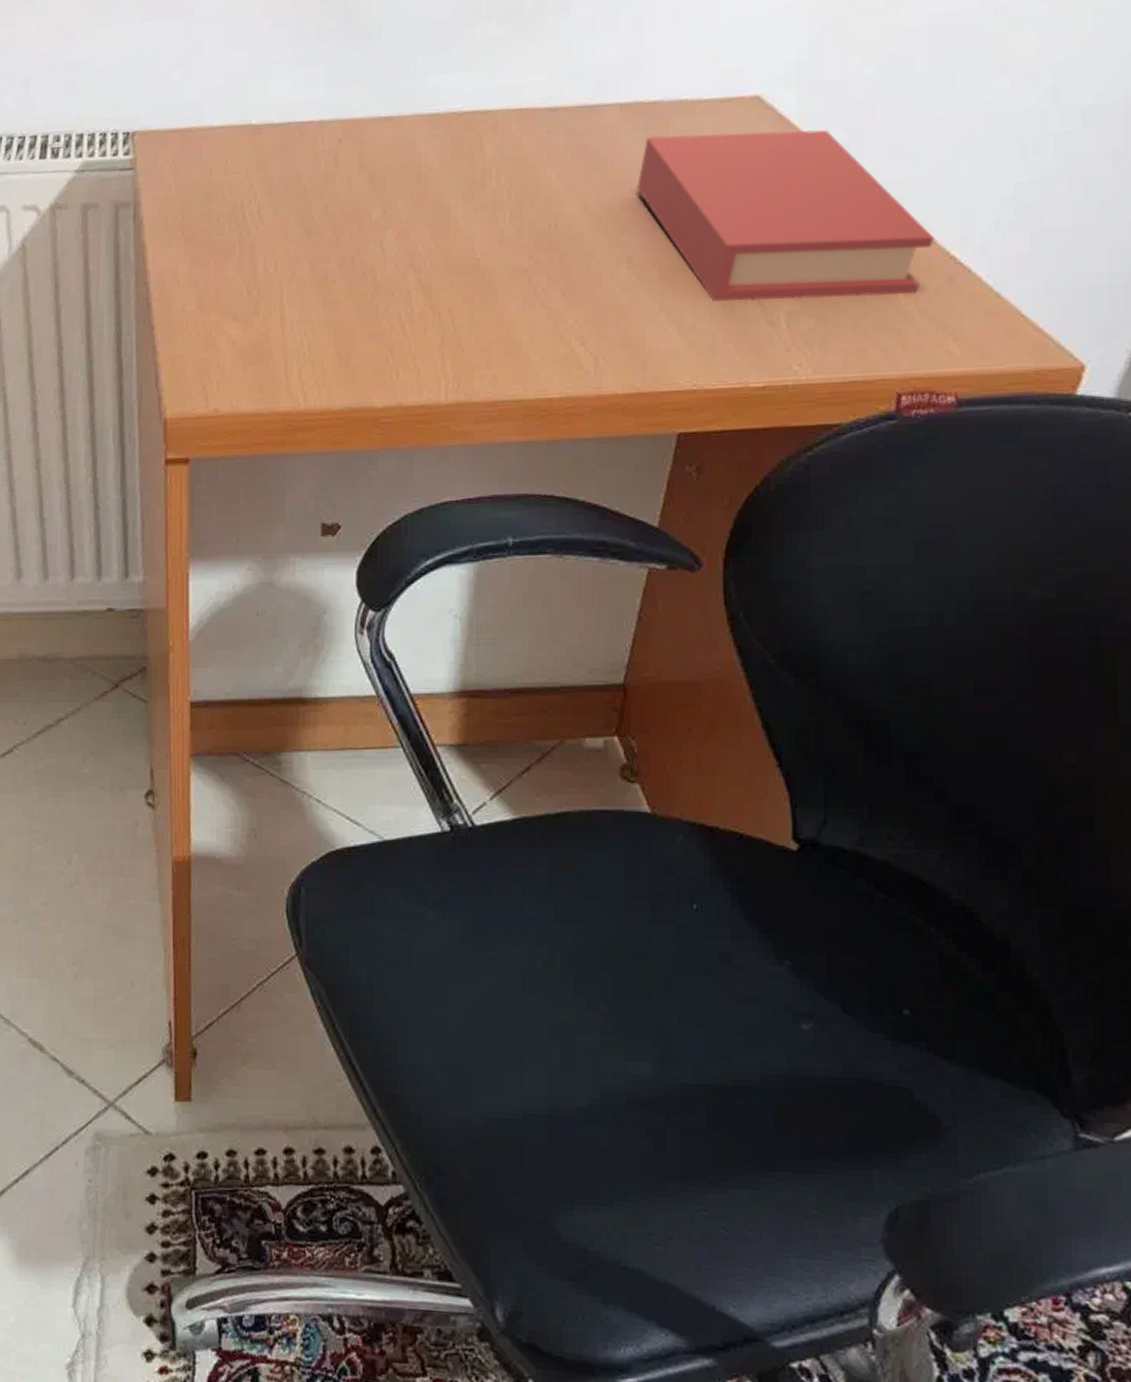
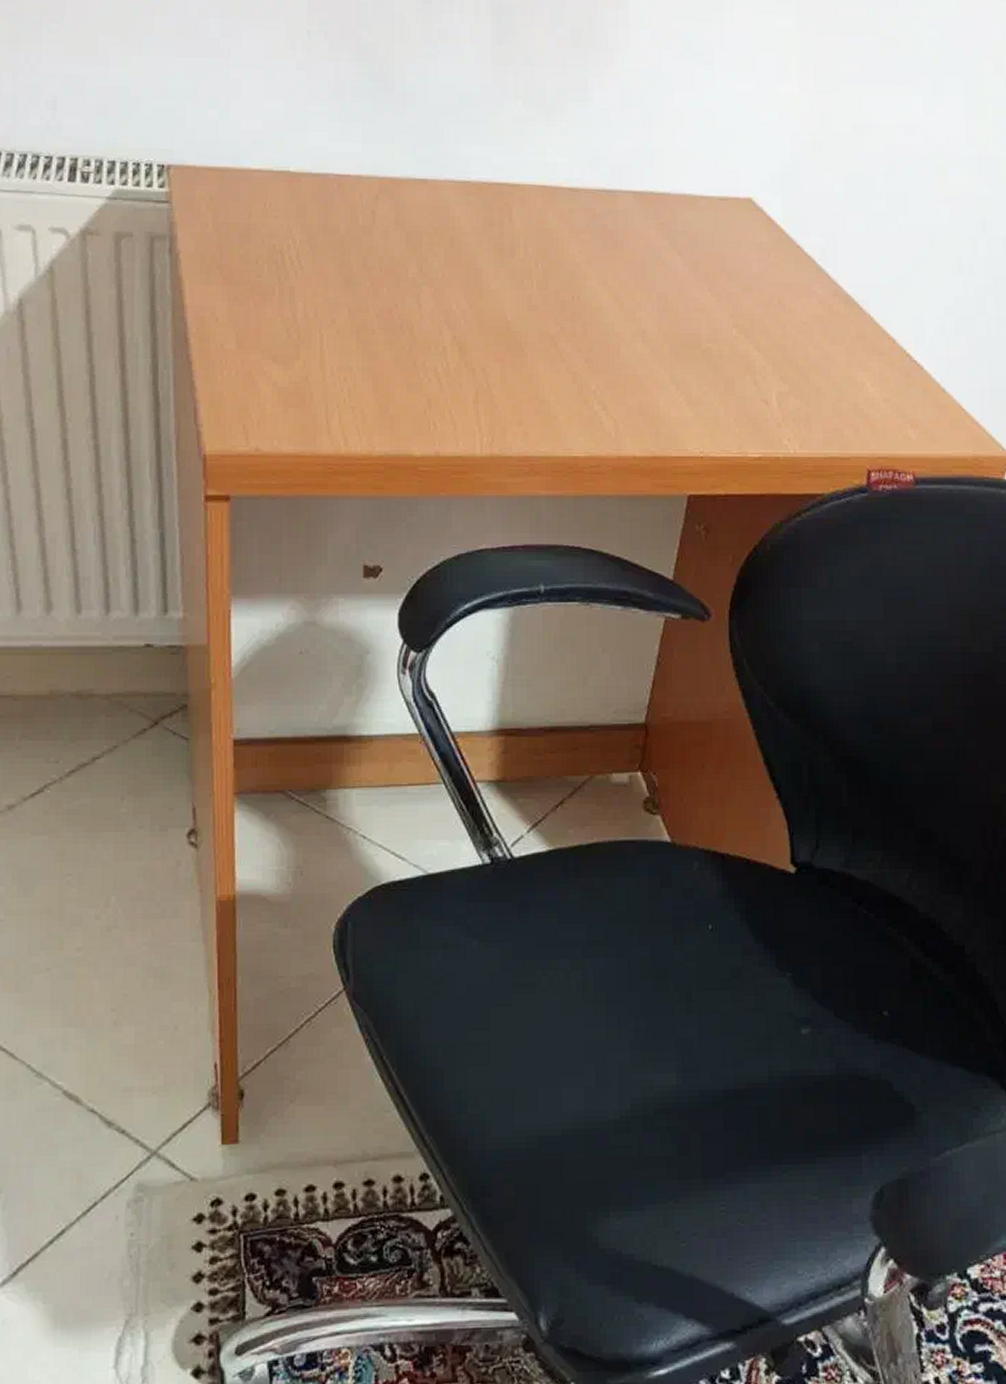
book: present [637,129,935,302] -> none [649,225,894,385]

